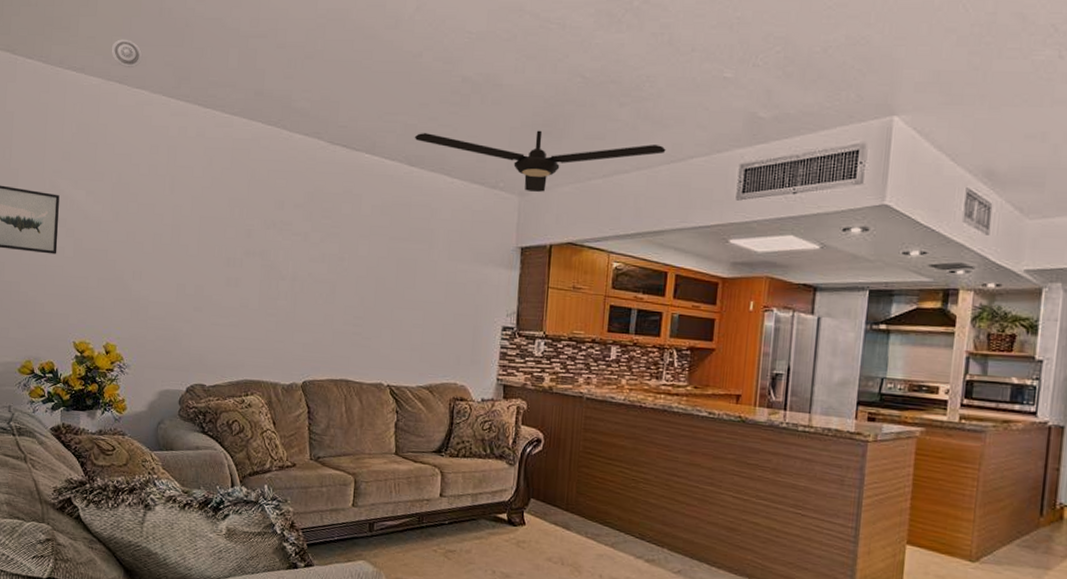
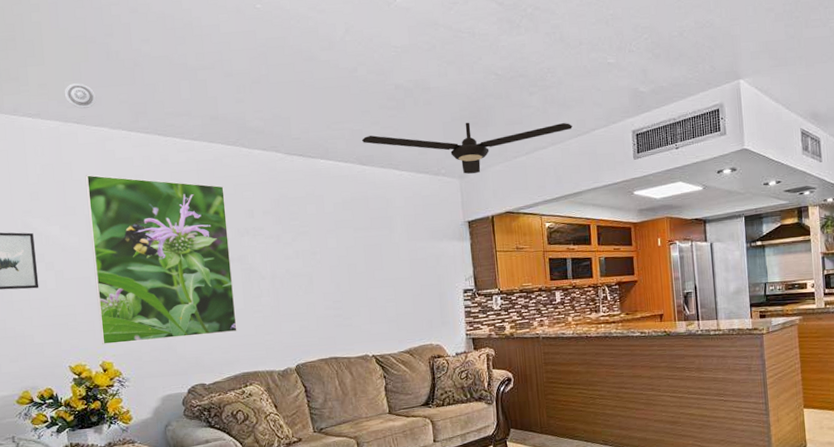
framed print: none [109,140,257,334] -> present [85,175,237,345]

